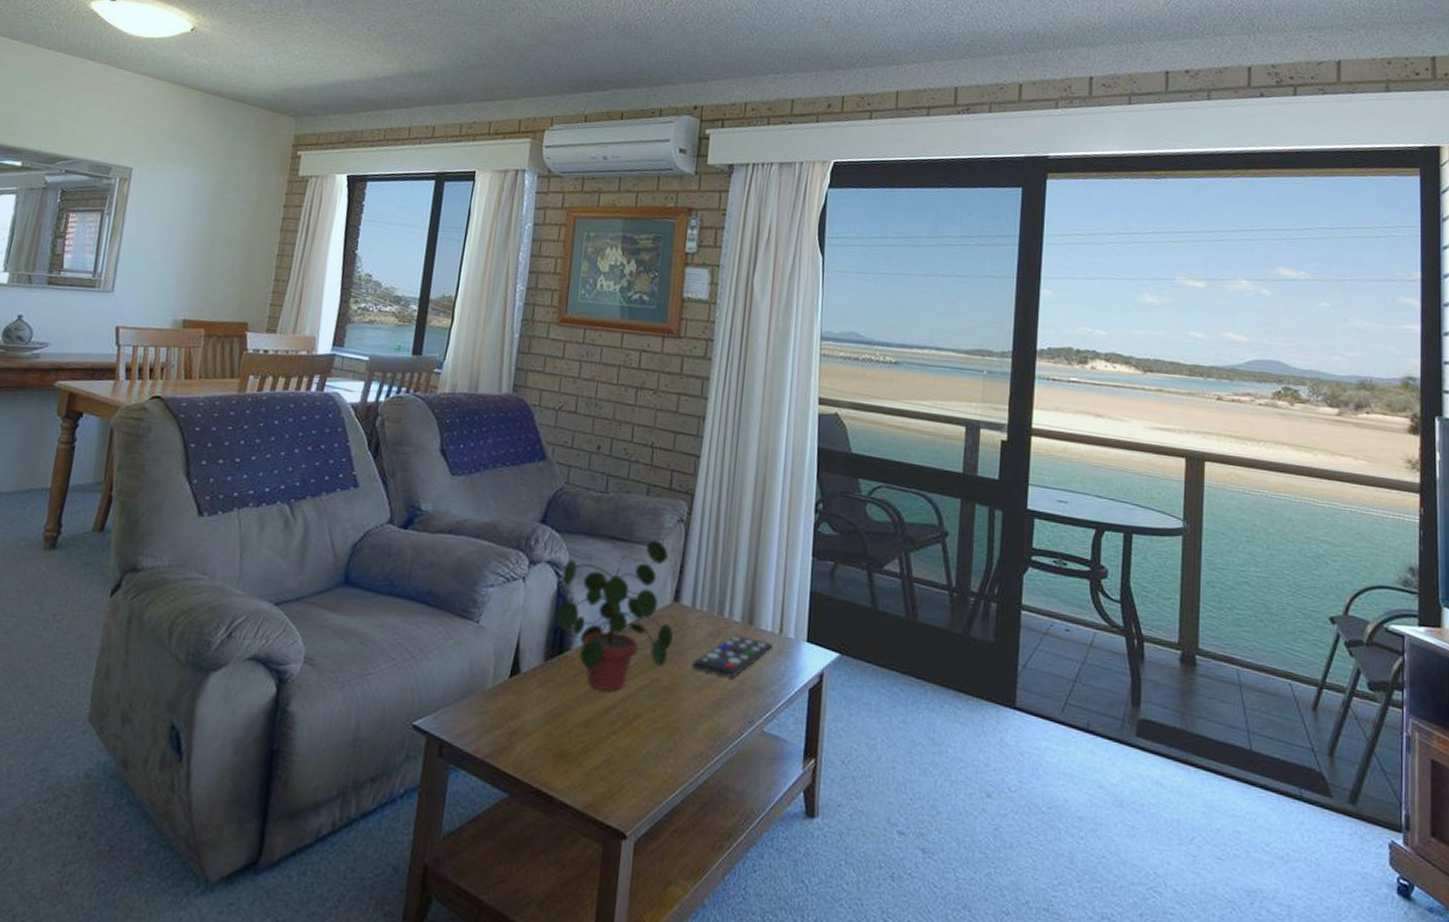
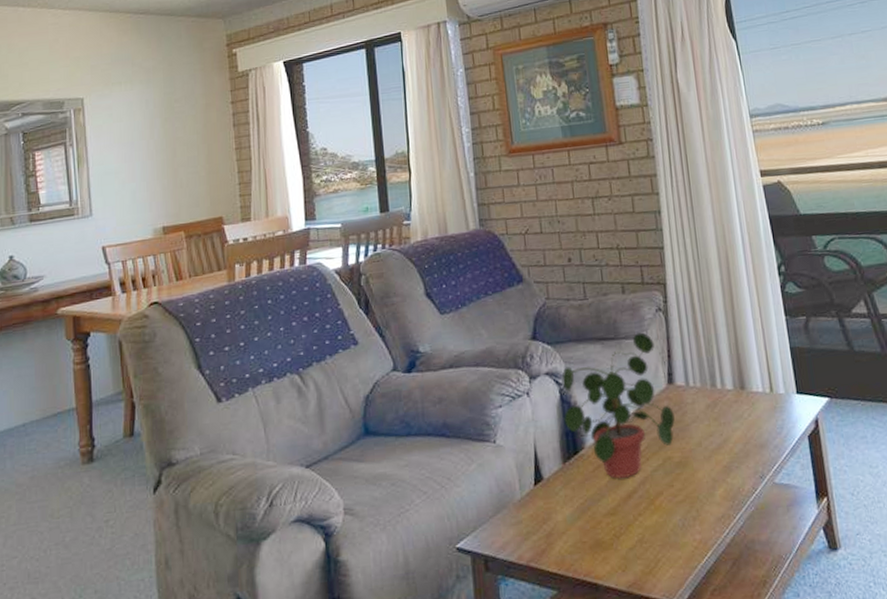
remote control: present [693,635,773,678] -> none [698,401,767,442]

